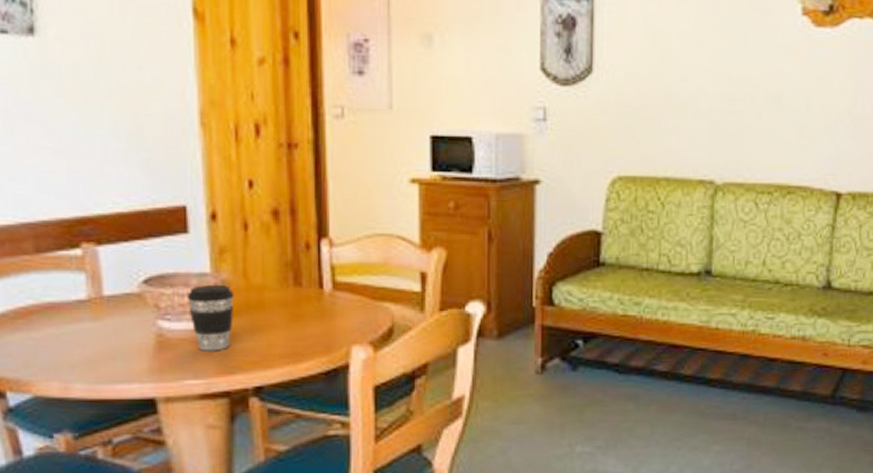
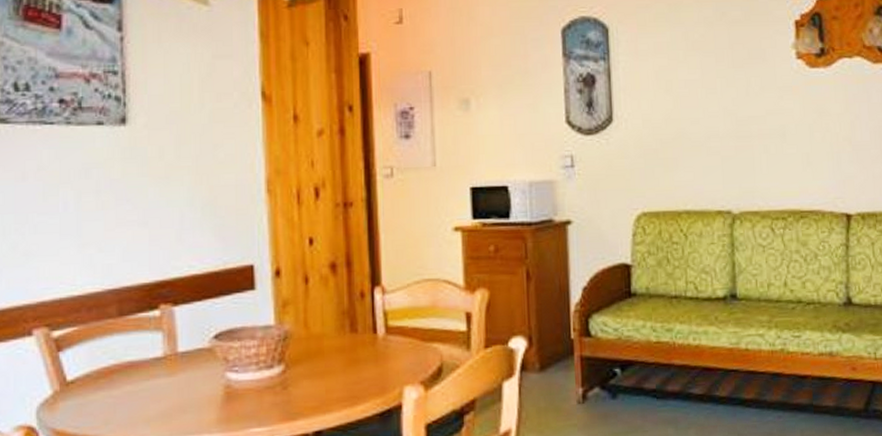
coffee cup: present [186,284,234,351] -> none [253,335,296,400]

